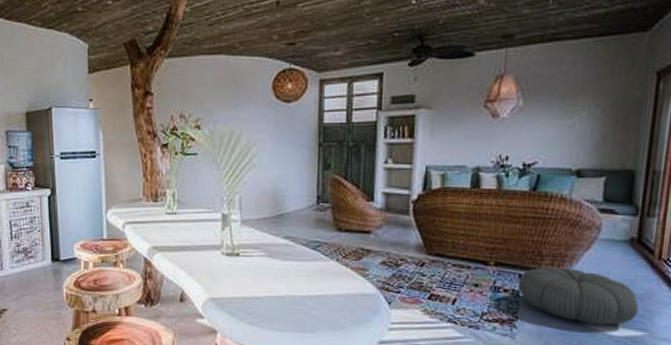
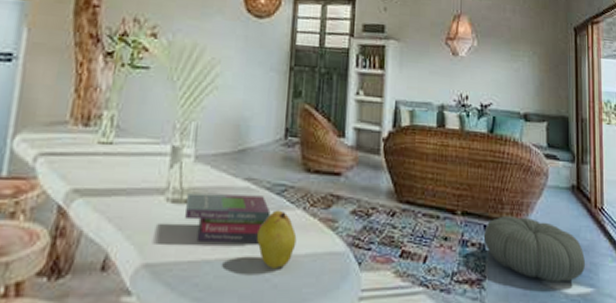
books: none [238,249,307,286] -> present [185,193,271,244]
fruit: none [297,261,331,304] -> present [257,210,297,268]

